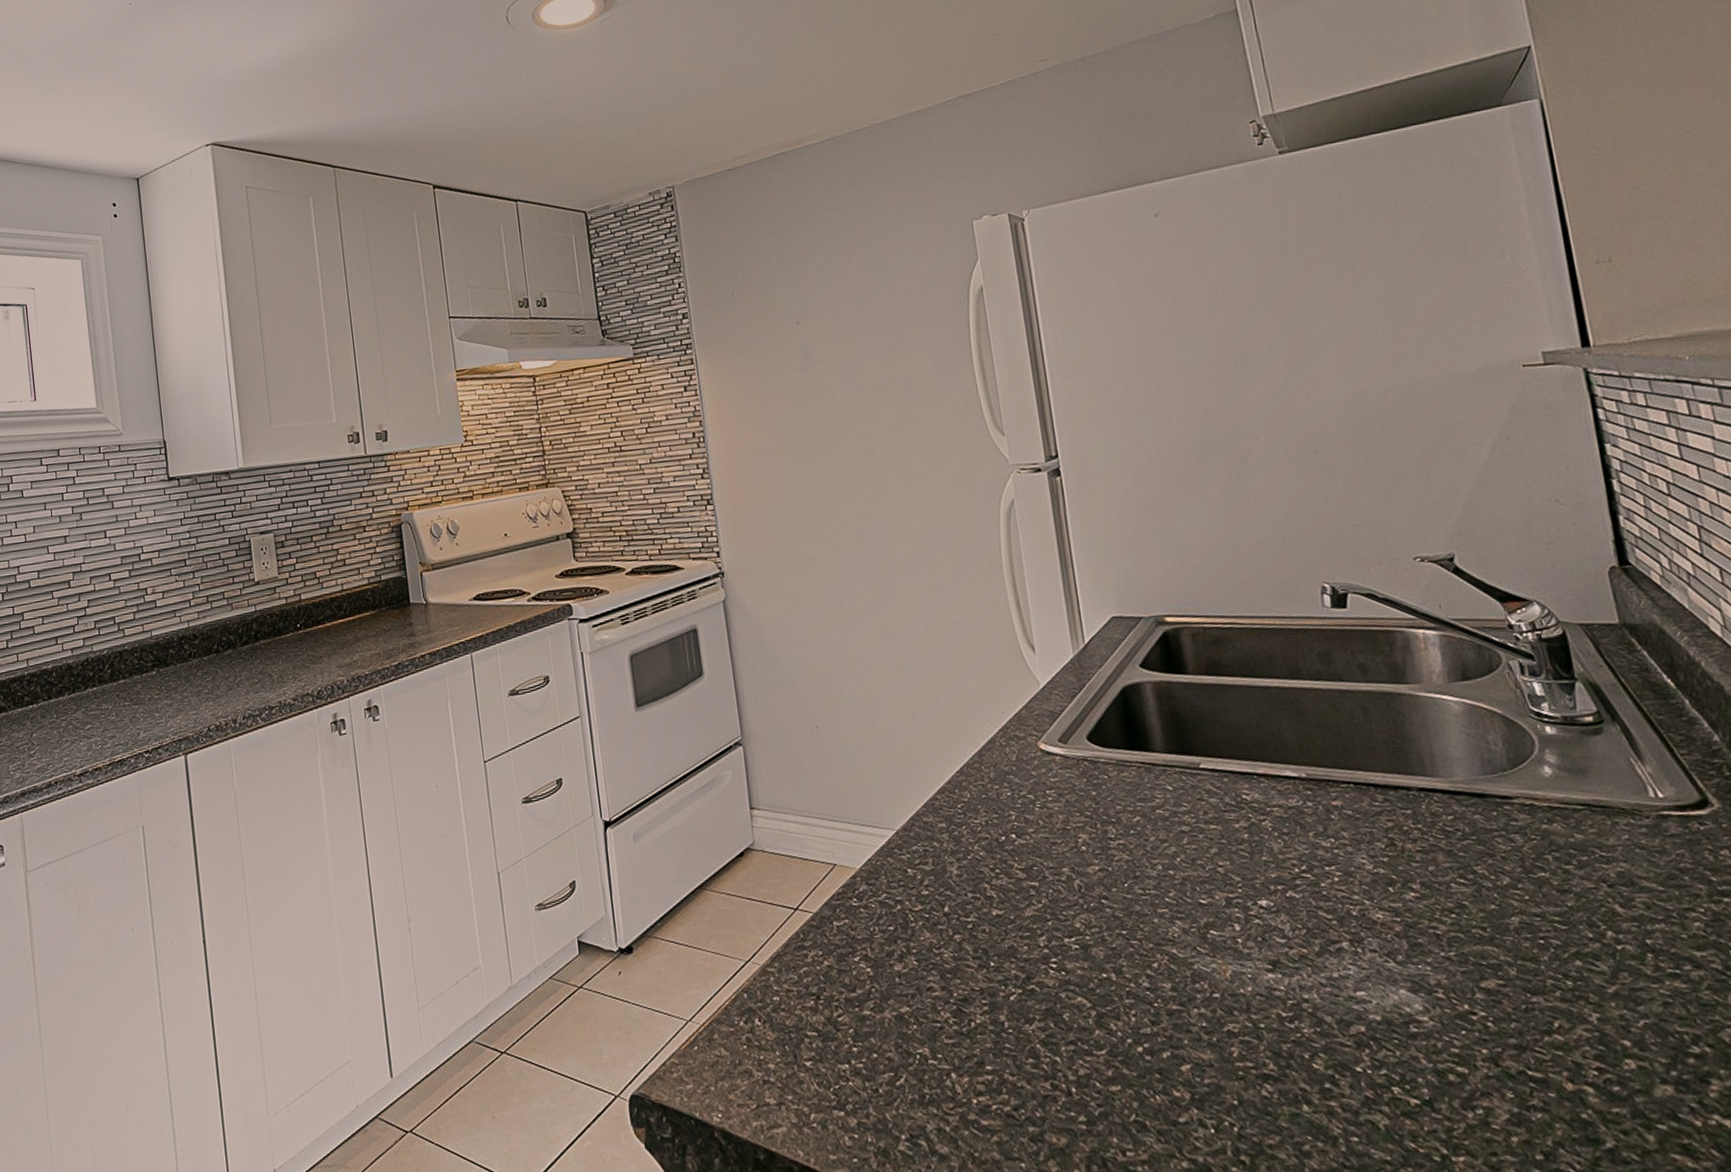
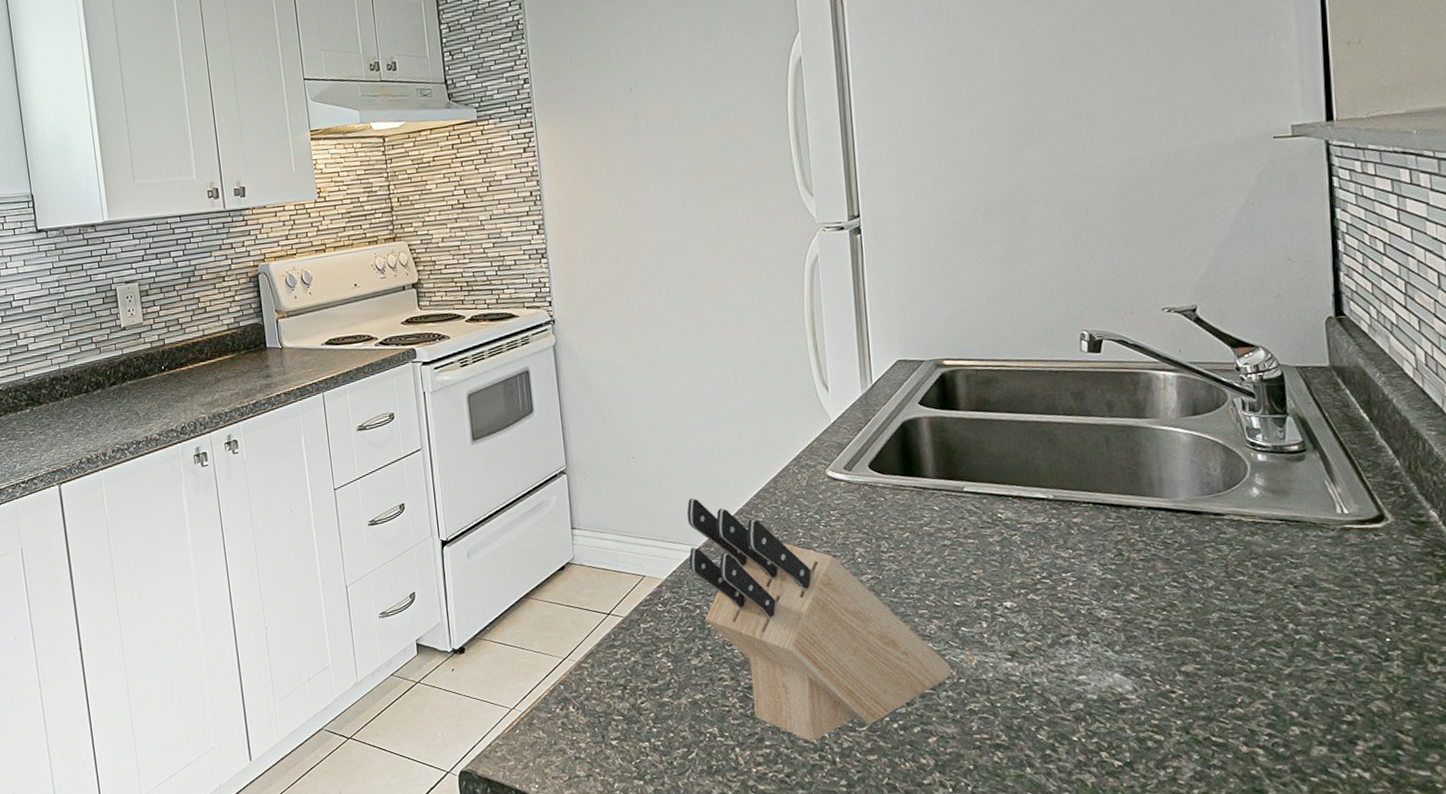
knife block: none [880,774,1202,1068] -> present [686,498,951,742]

